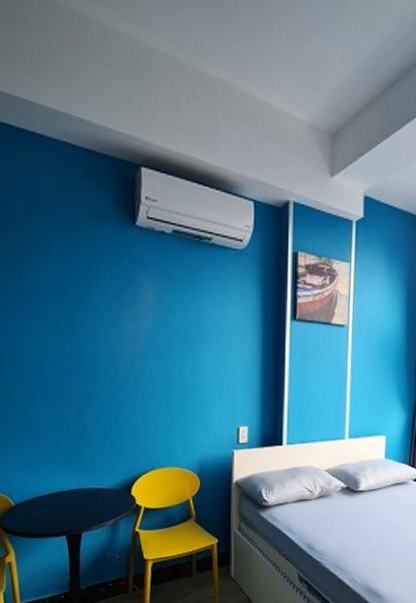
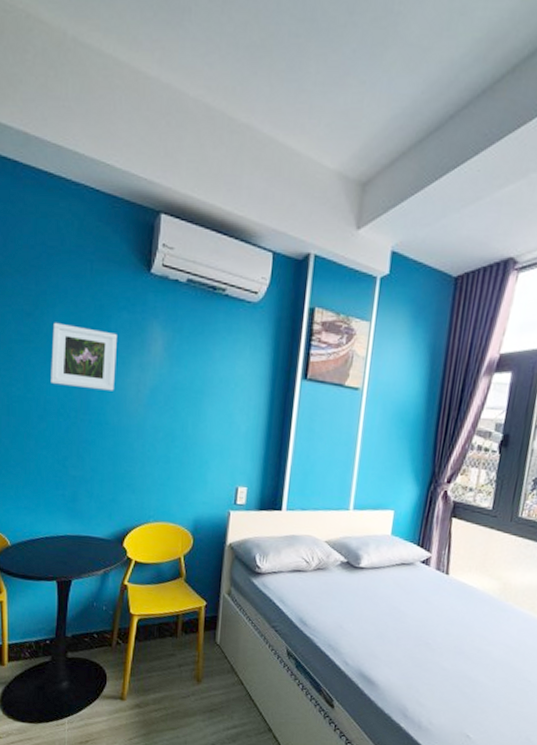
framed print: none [39,279,109,344] -> present [51,322,117,391]

